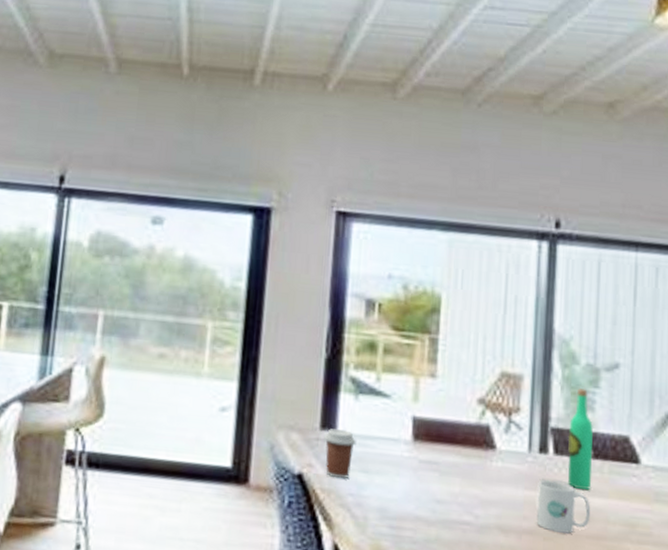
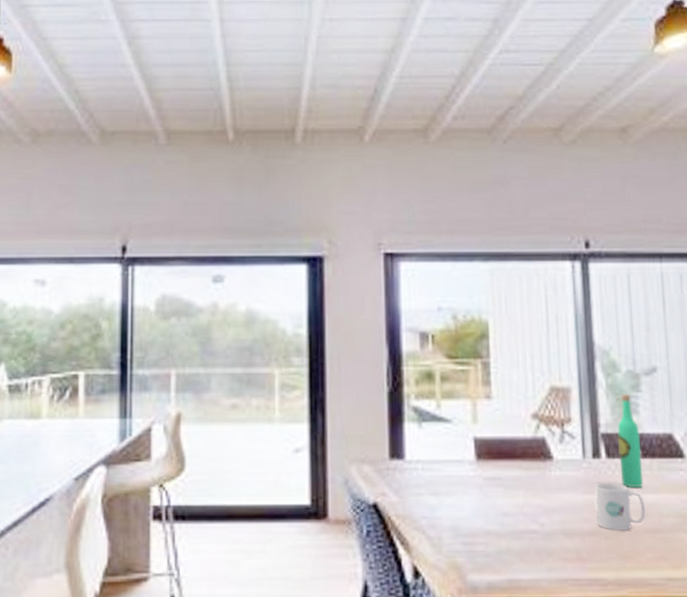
coffee cup: present [324,429,356,479] -> none [394,457,424,504]

